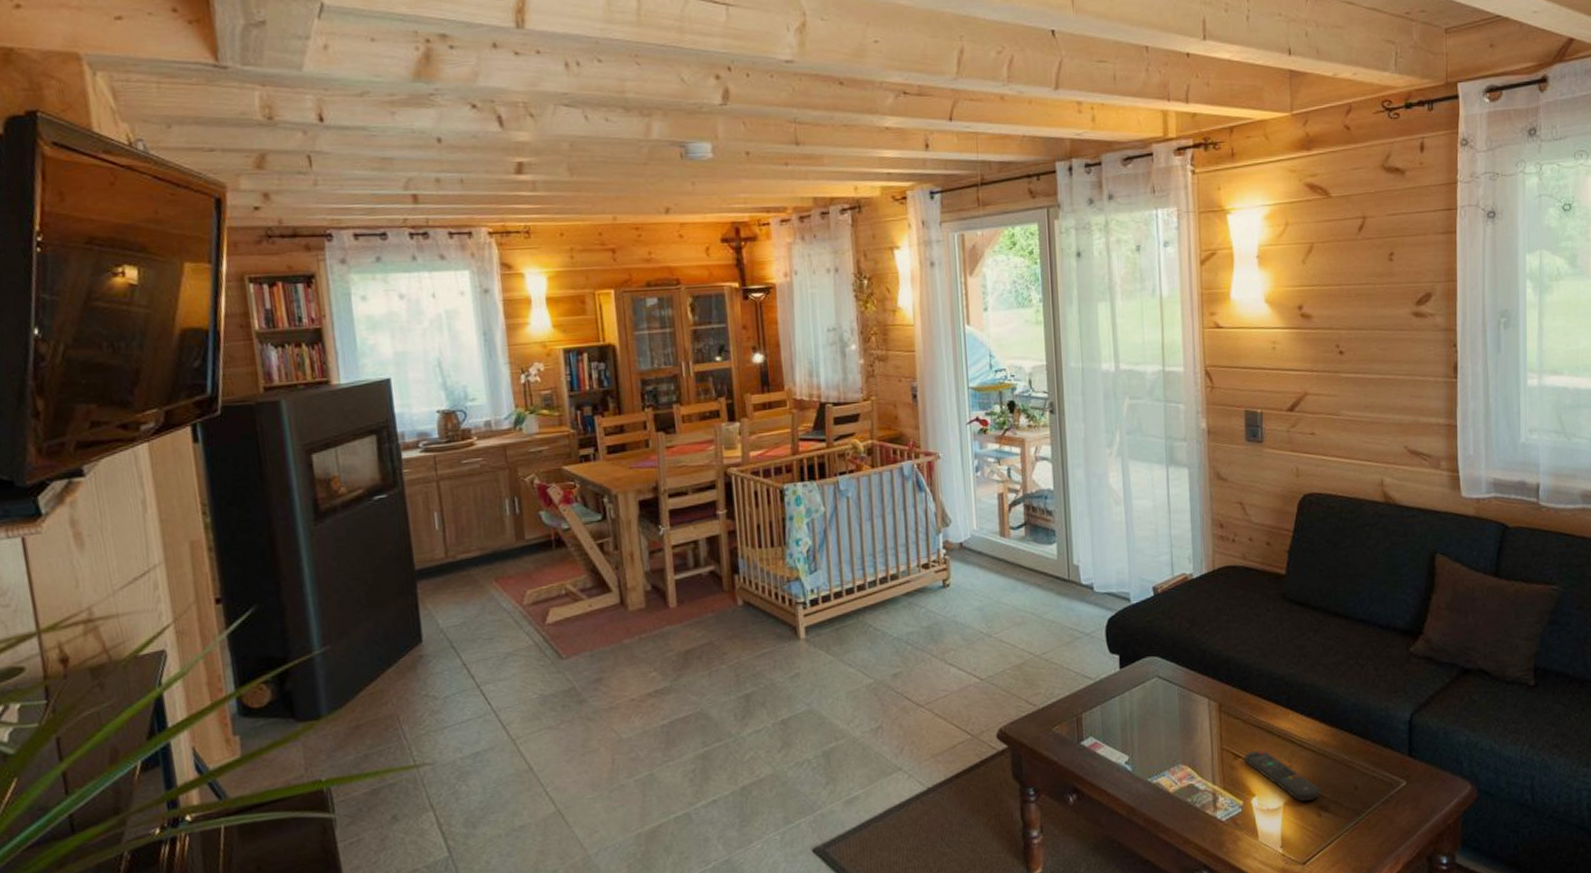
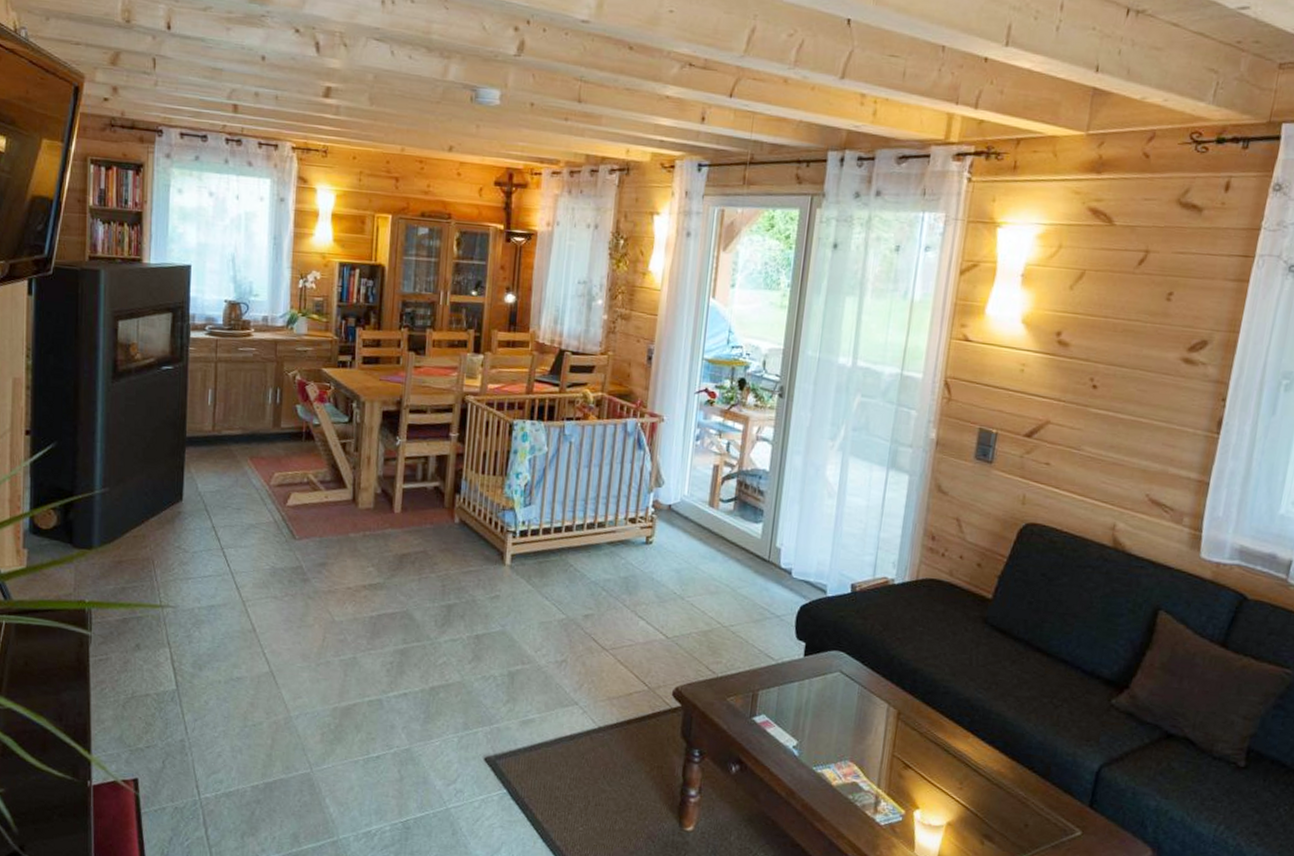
remote control: present [1243,750,1321,801] -> none [913,764,988,827]

